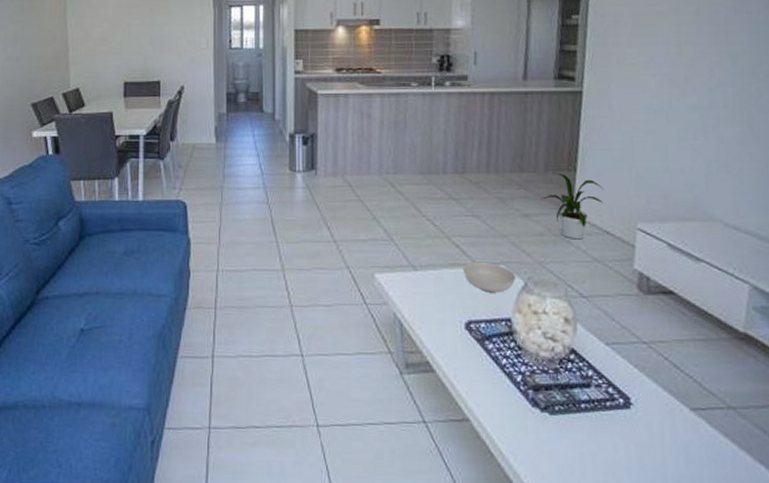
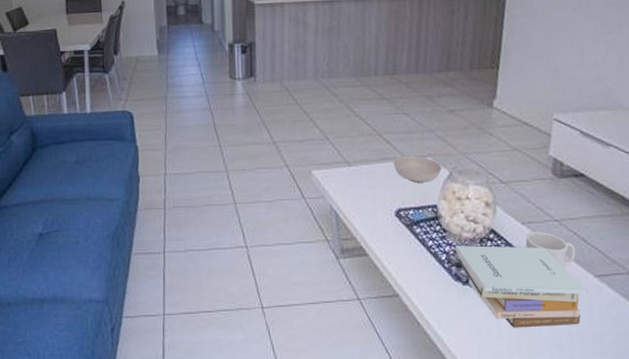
books: none [532,366,682,466] -> present [455,245,587,328]
house plant: present [541,172,604,240] -> none [465,70,524,132]
mug: none [610,353,668,398] -> present [525,231,576,268]

